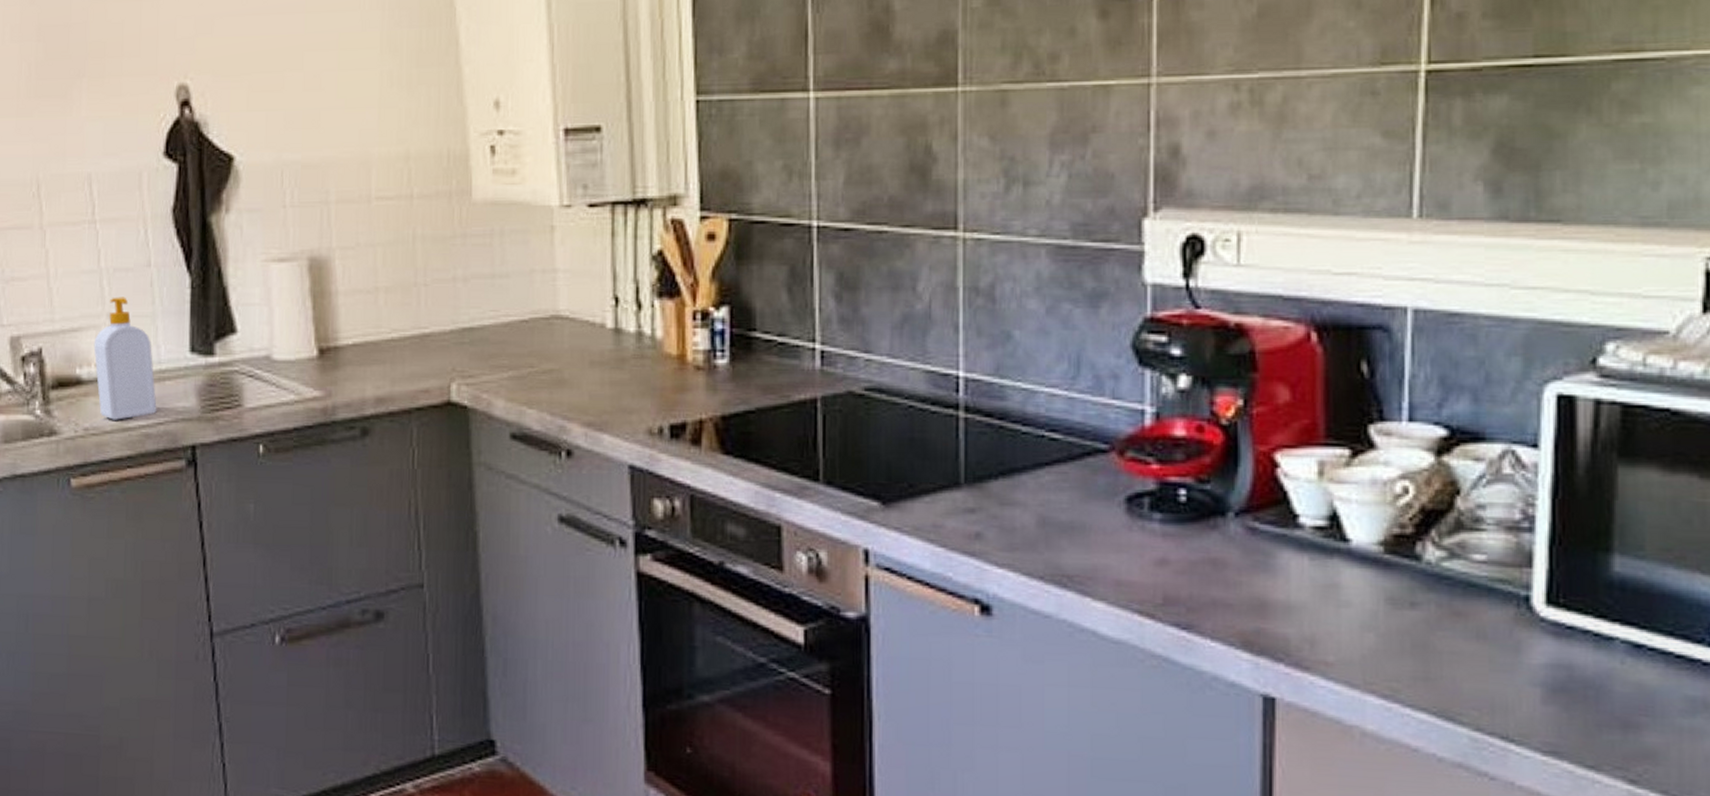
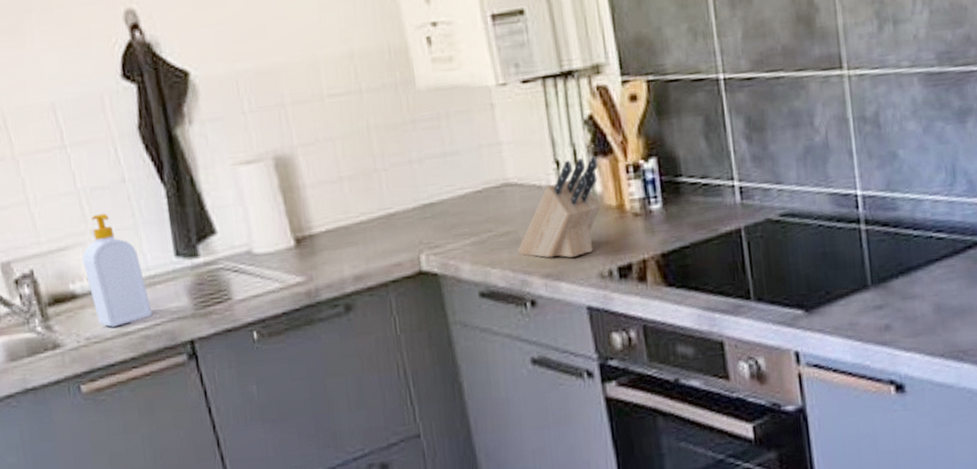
knife block: none [560,296,662,407] -> present [518,155,602,258]

